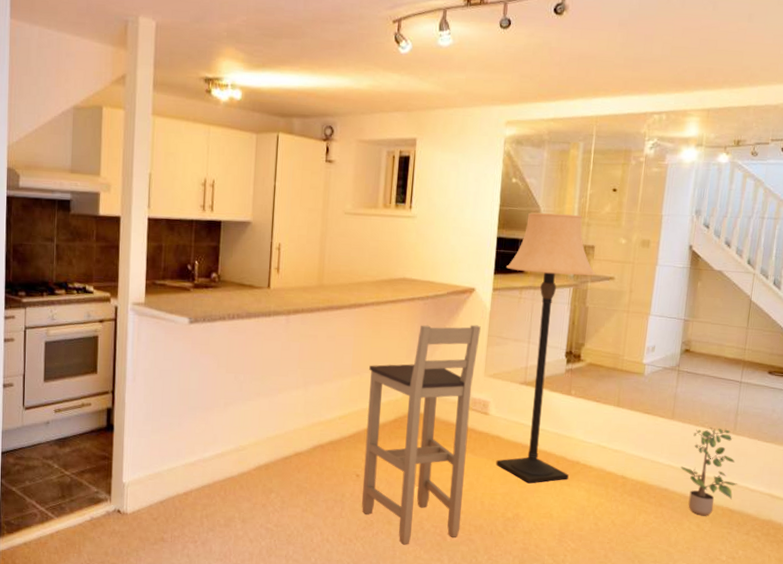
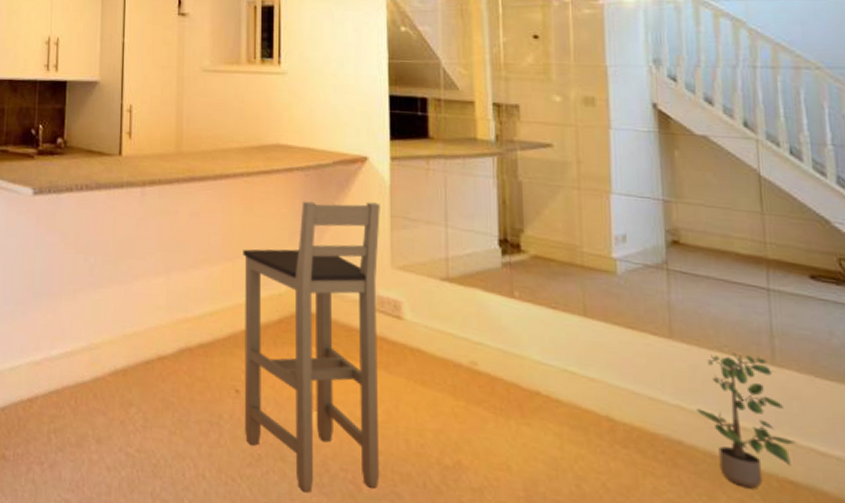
lamp: present [496,212,596,484] -> none [405,65,527,419]

